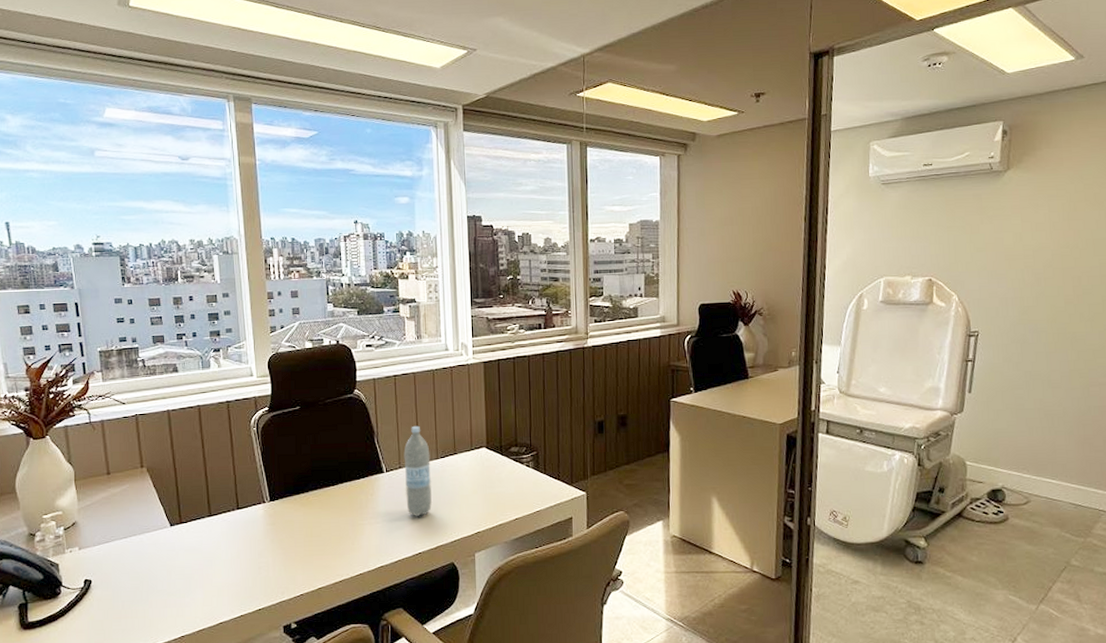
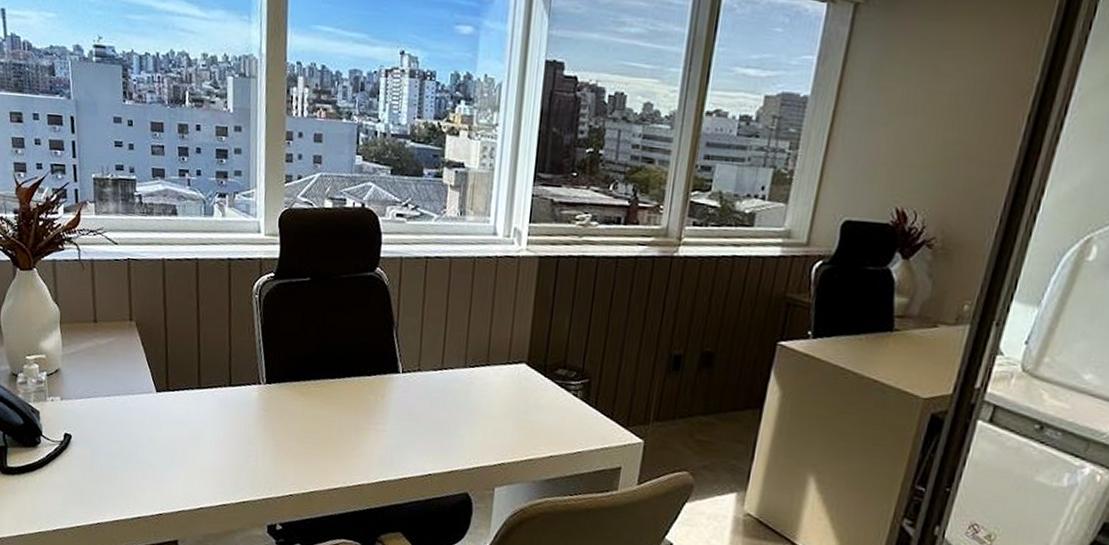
water bottle: present [404,425,432,517] -> none [421,322,457,433]

